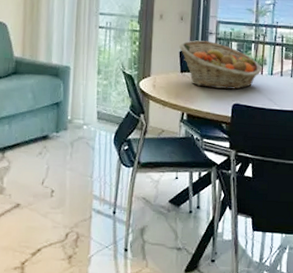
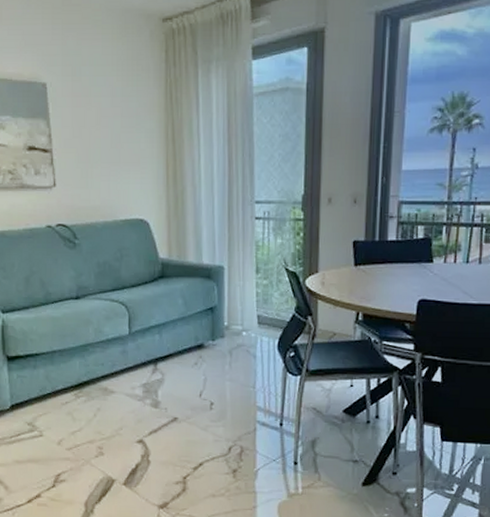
fruit basket: present [179,40,262,90] -> none [352,226,455,283]

